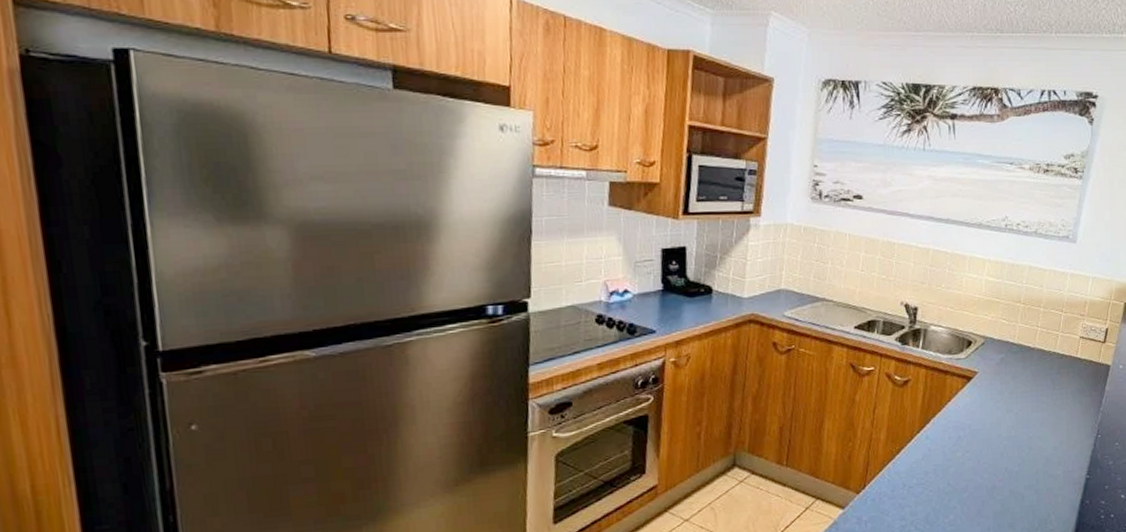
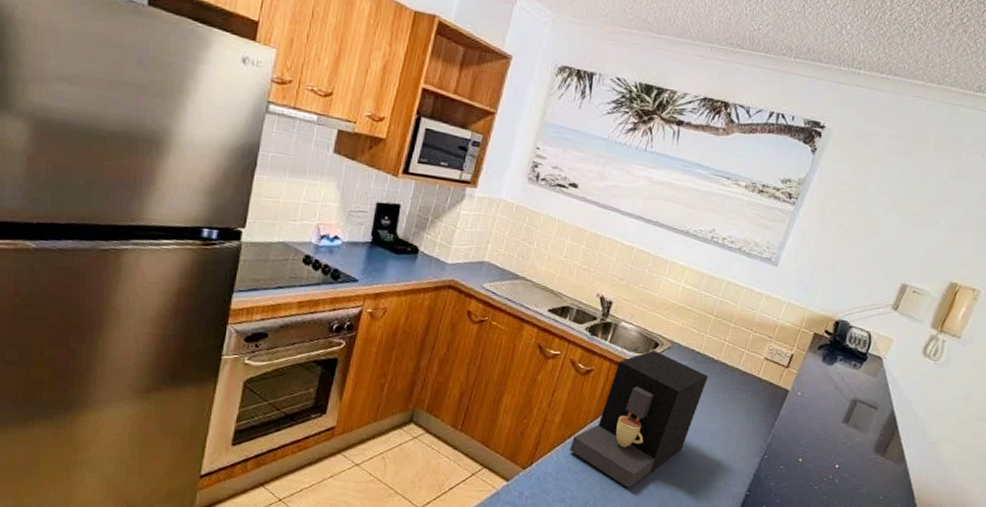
coffee maker: none [901,348,1027,494] -> present [569,350,709,488]

